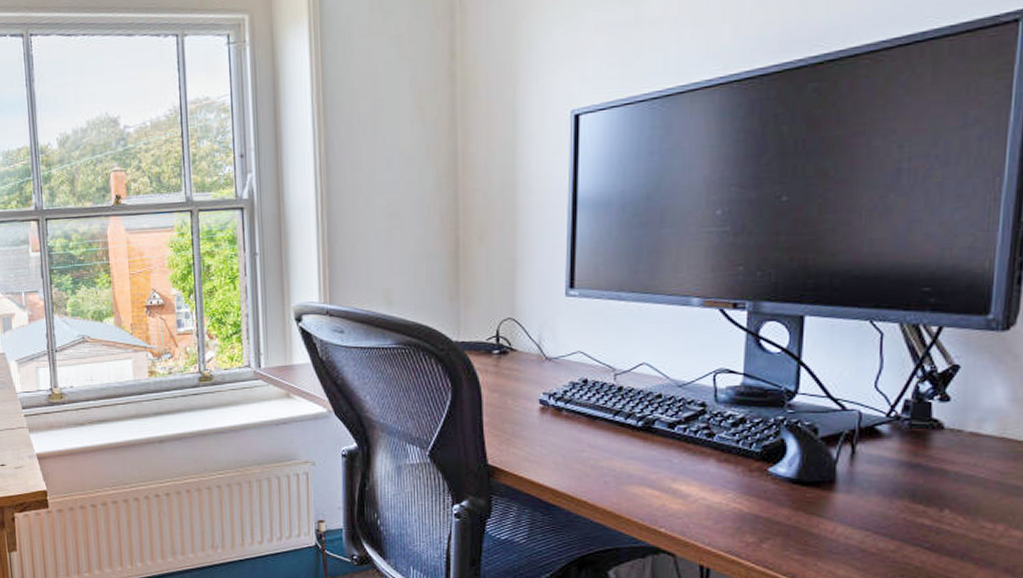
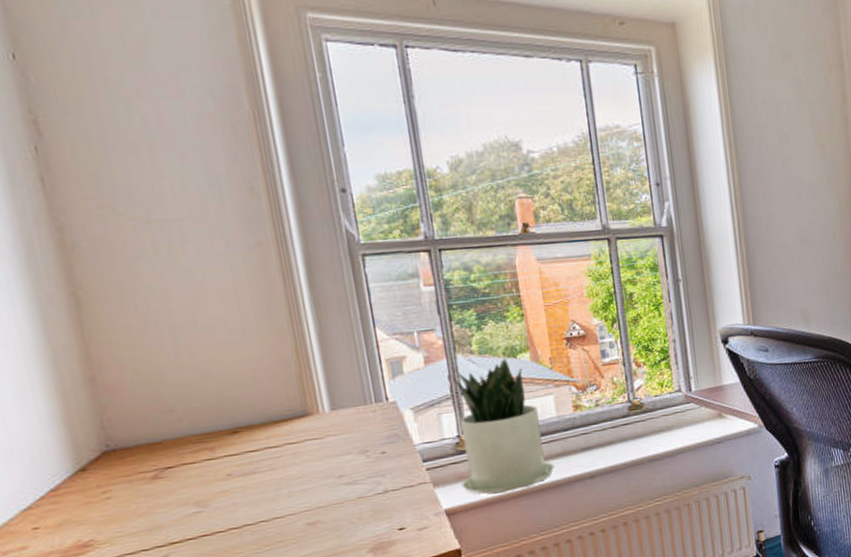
planter: none [48,321,129,445] -> present [450,358,555,495]

